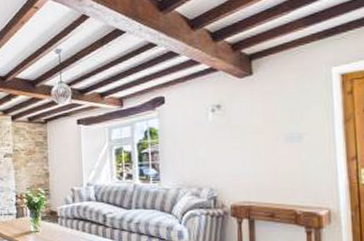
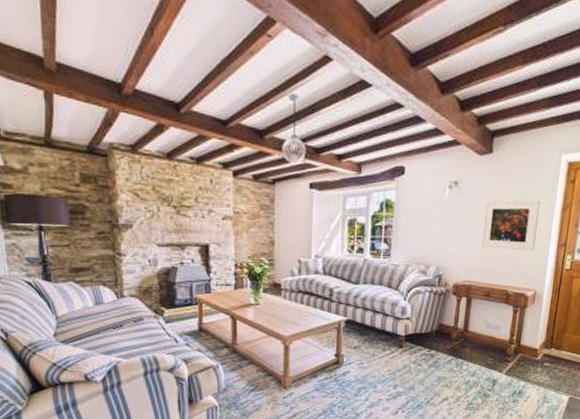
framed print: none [252,114,319,167] -> present [481,200,540,251]

